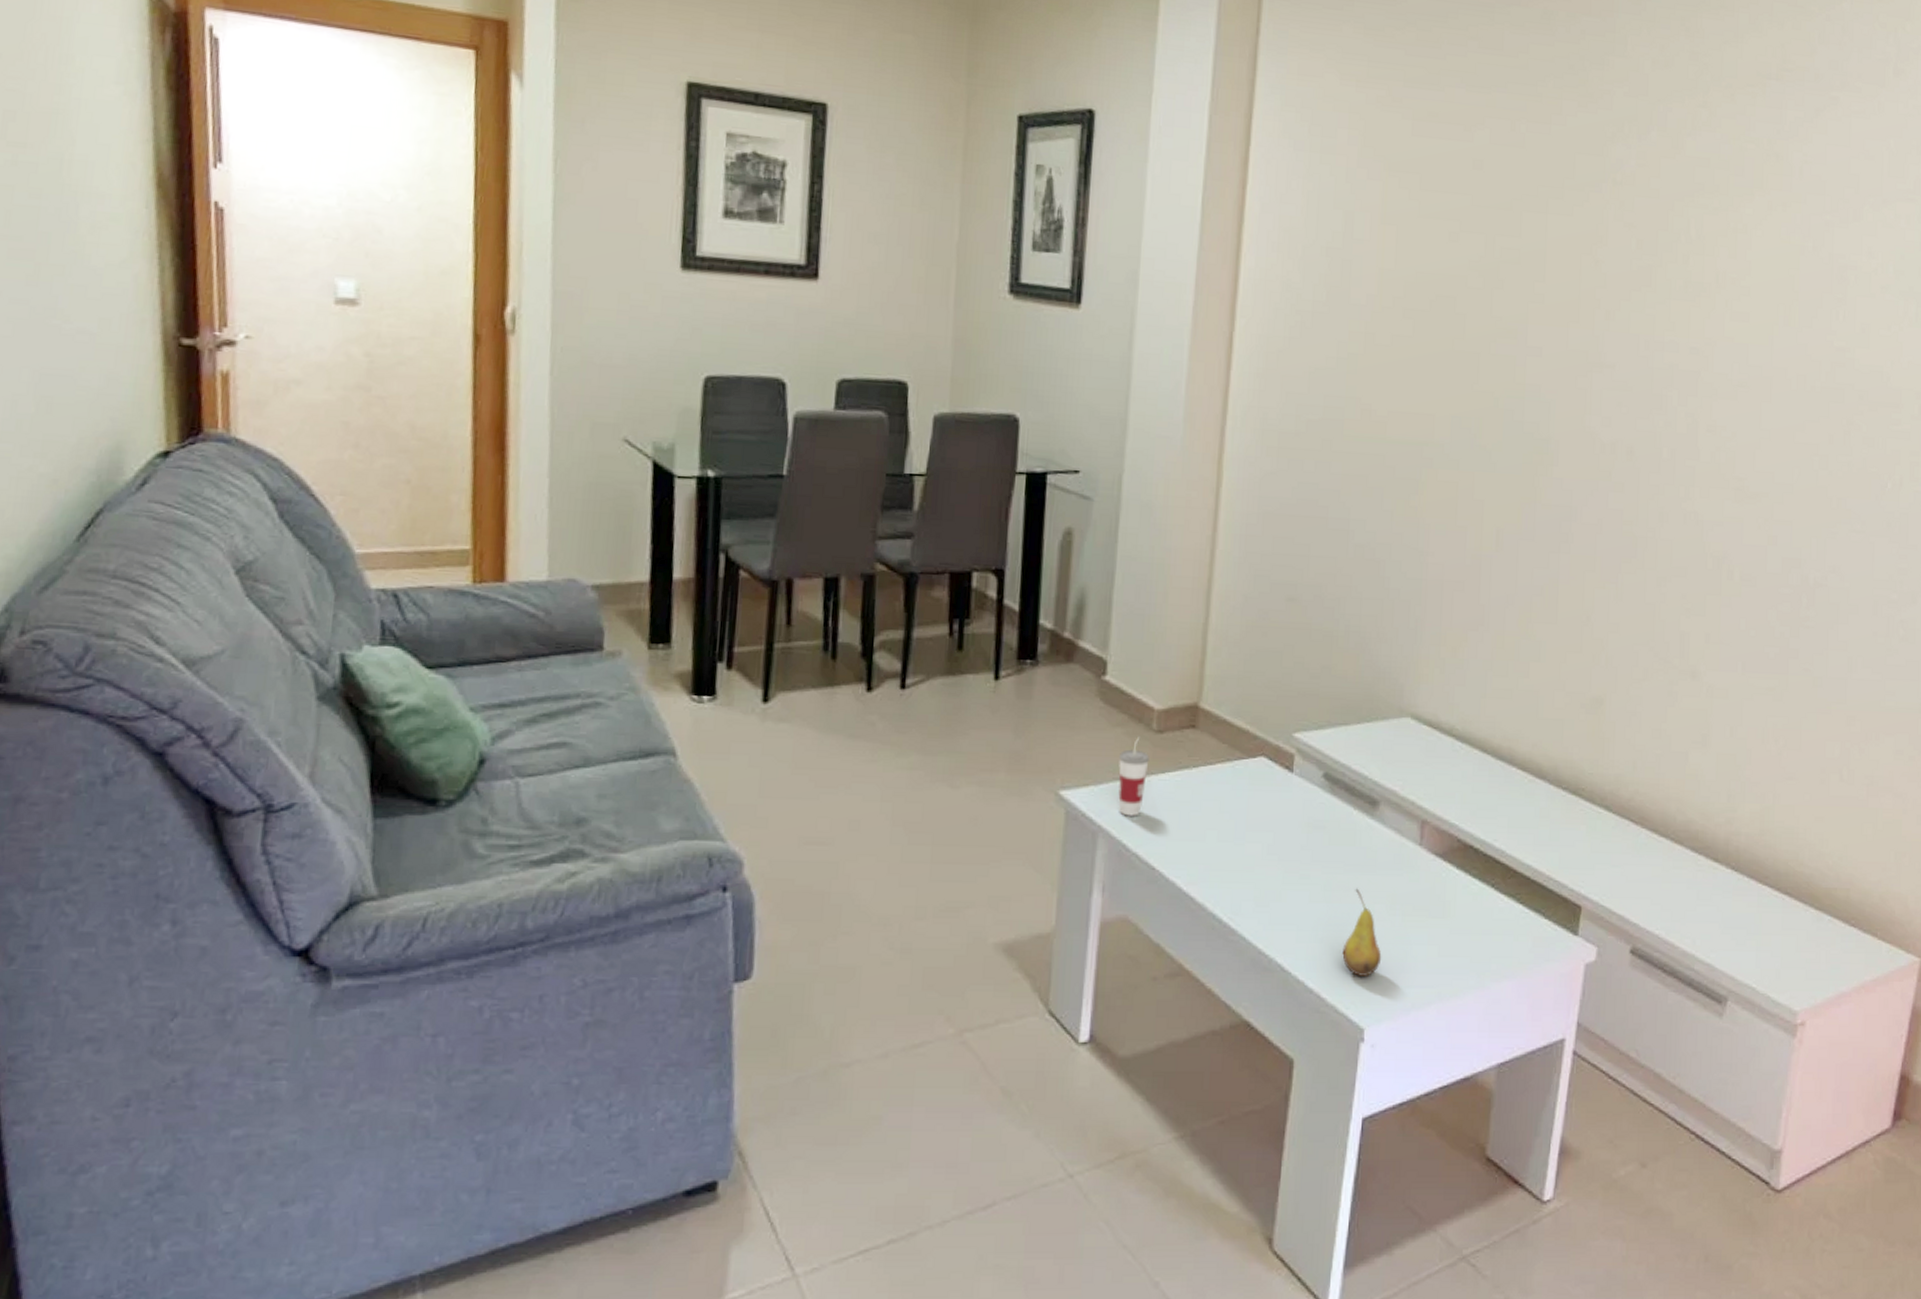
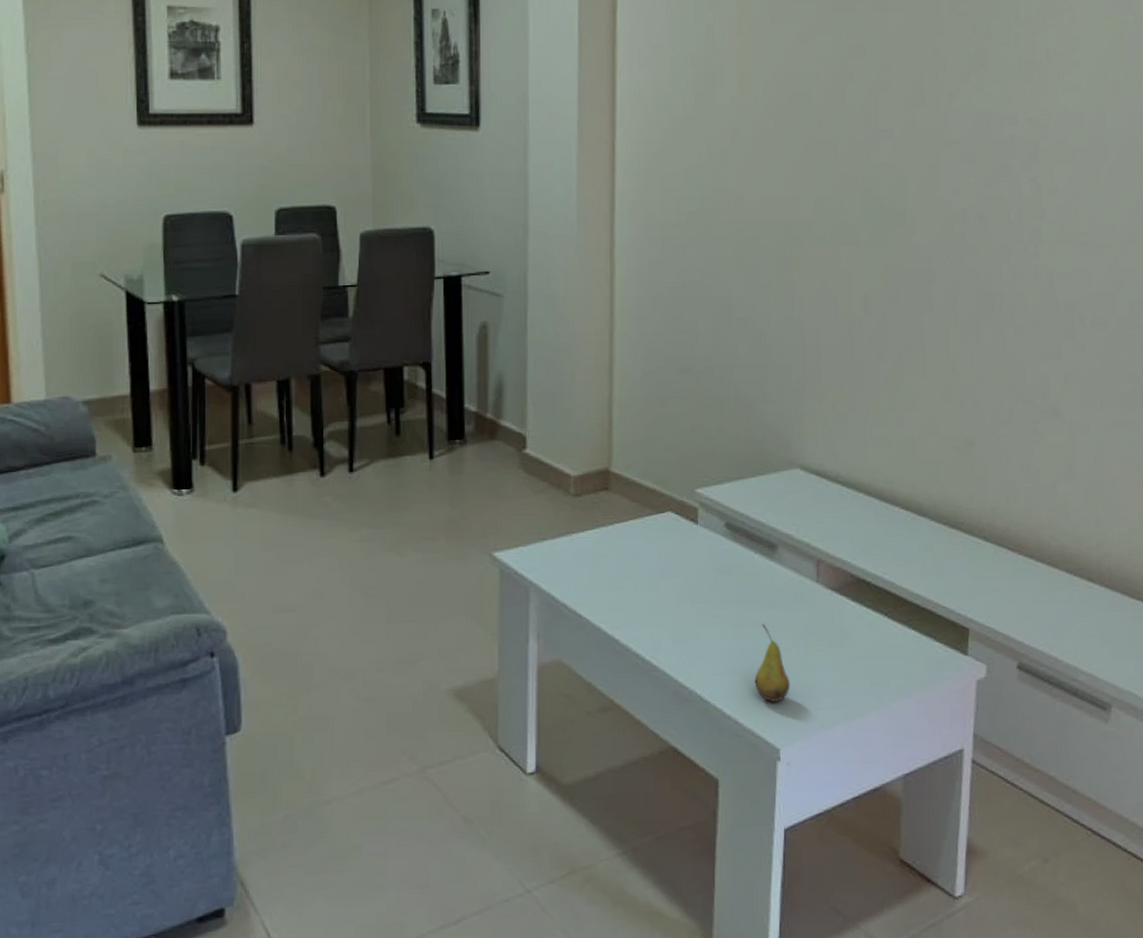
cup: present [1118,736,1149,816] -> none [543,501,570,571]

